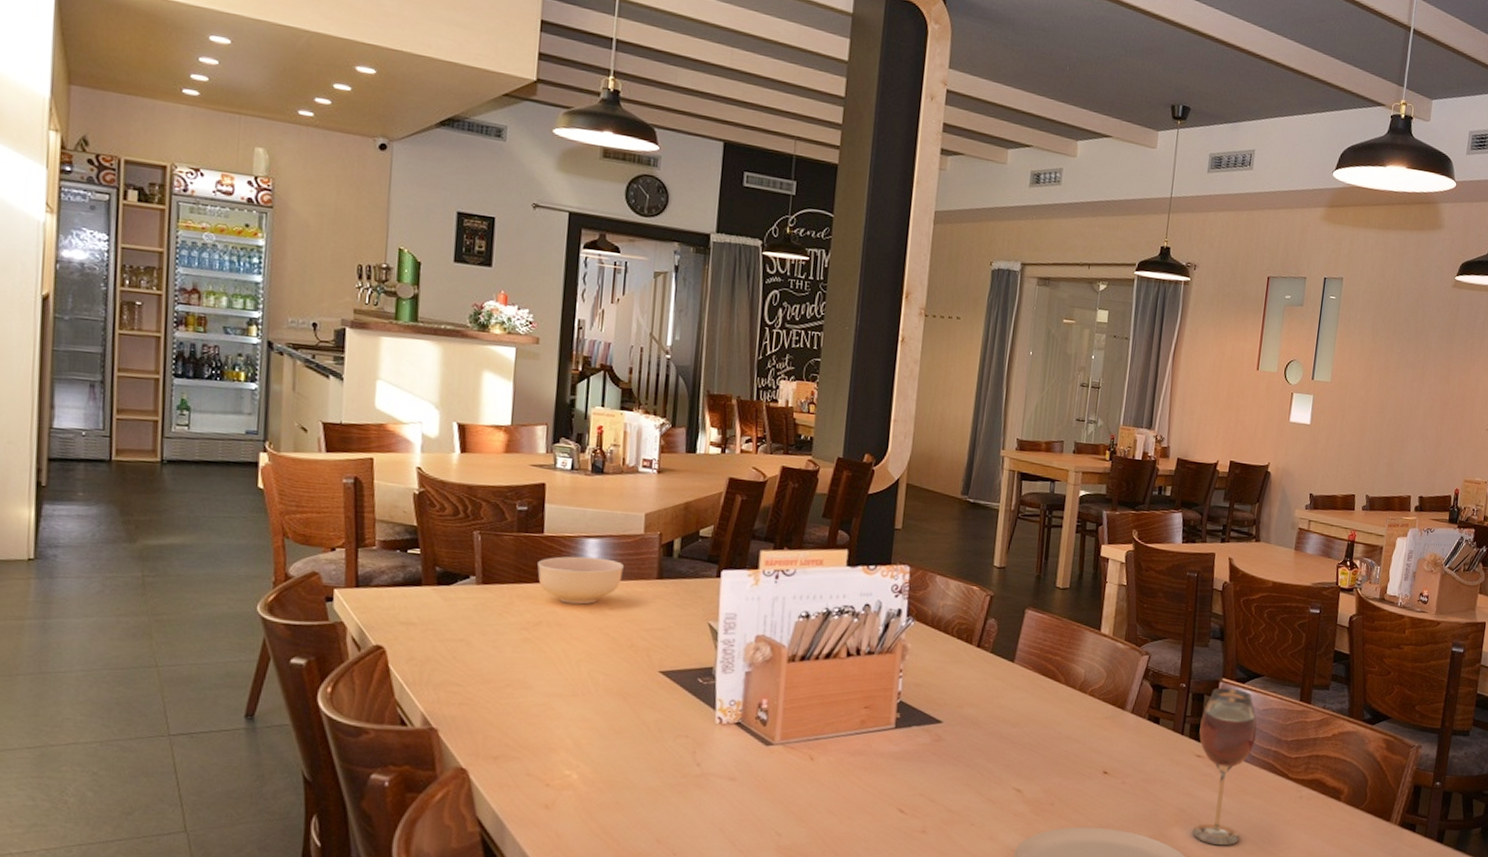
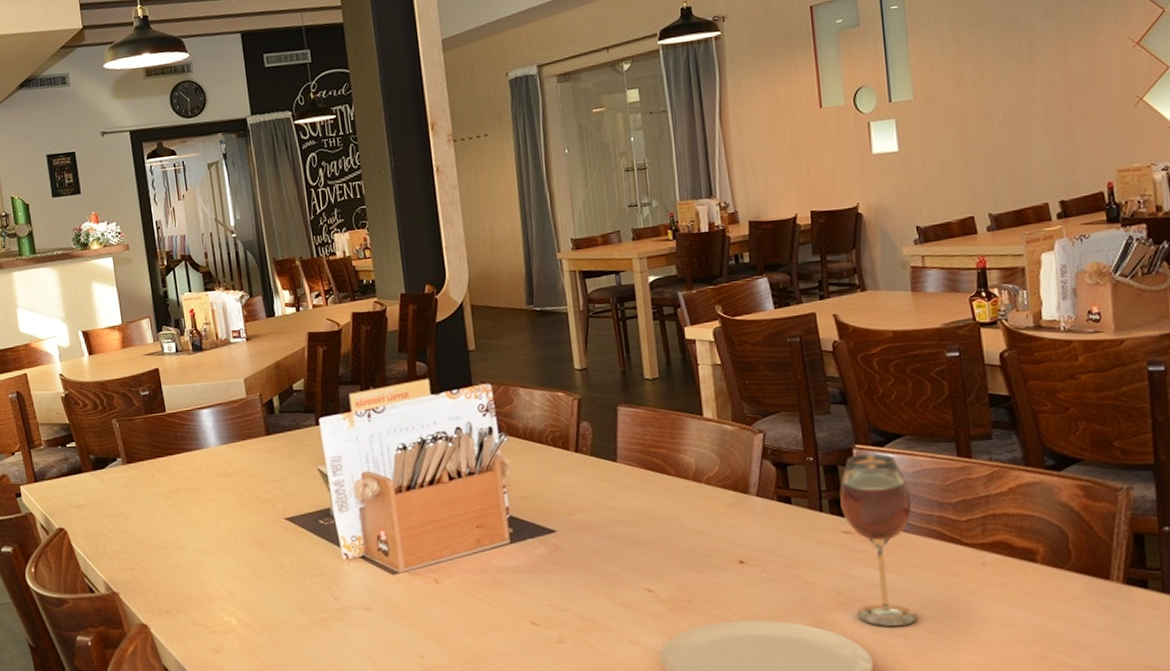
bowl: present [536,556,625,605] -> none [165,424,237,470]

